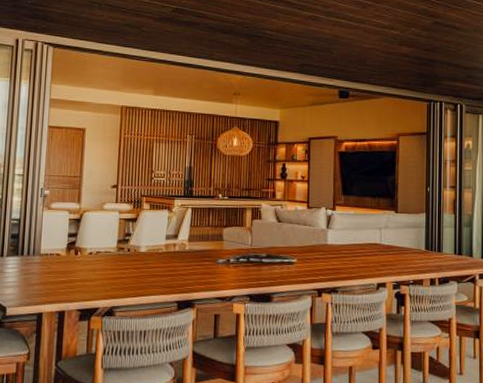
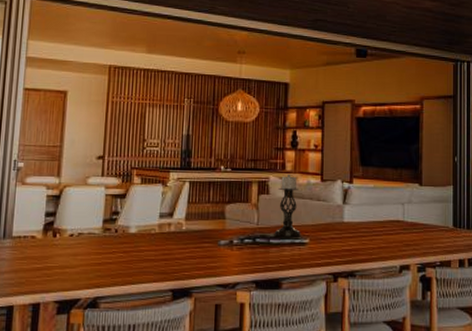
candle holder: none [266,202,290,257] -> present [274,175,301,237]

